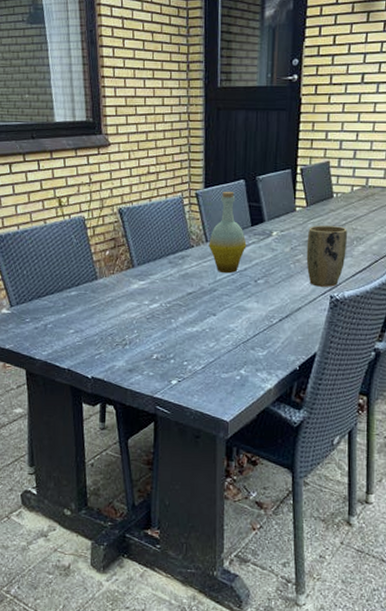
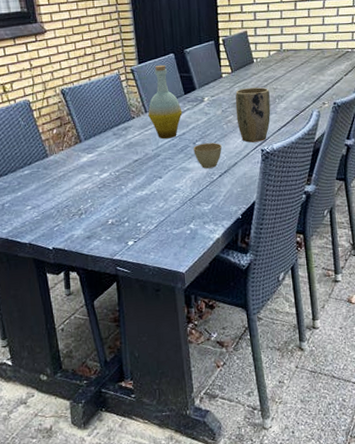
cup: none [254,282,286,311] -> present [193,143,222,169]

